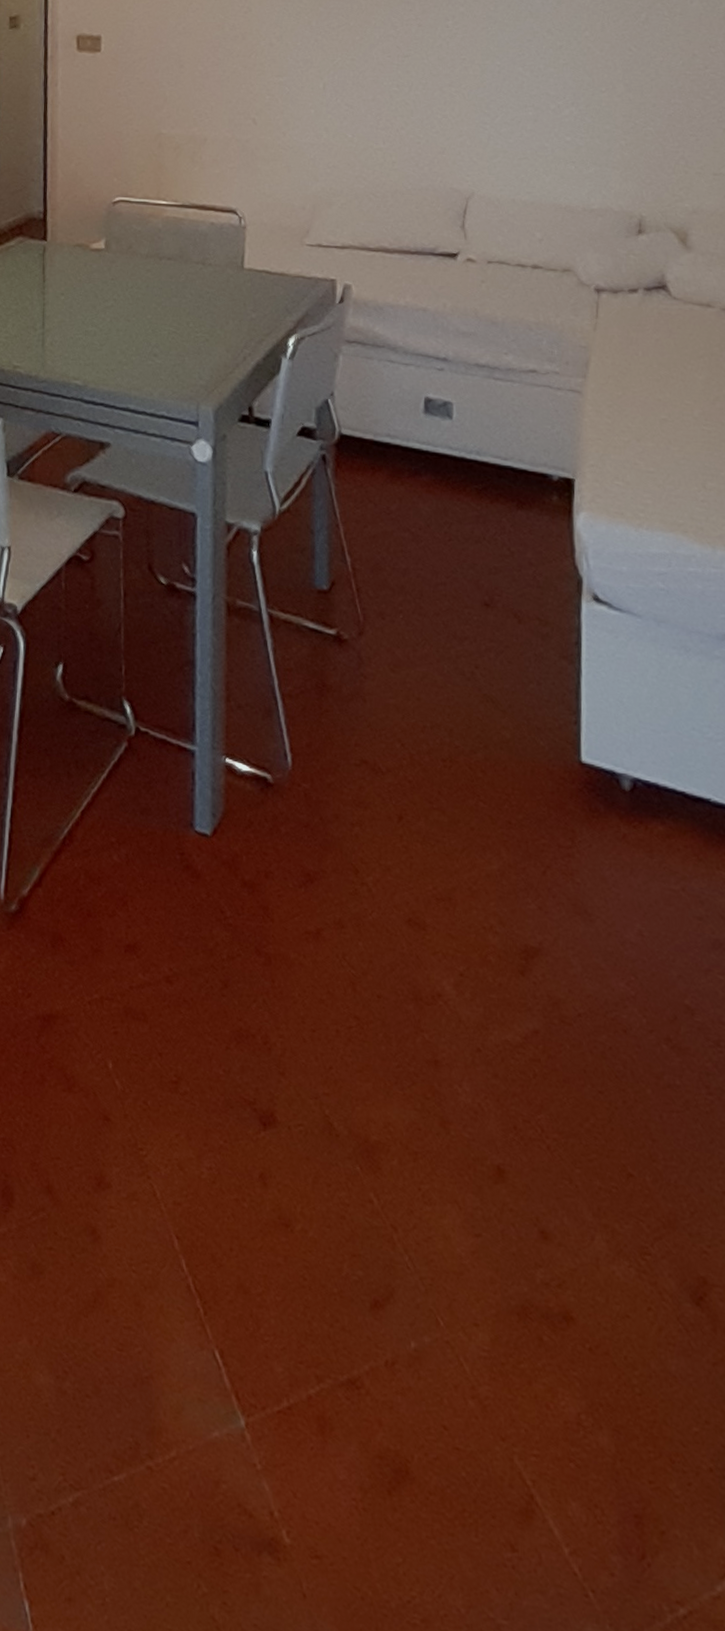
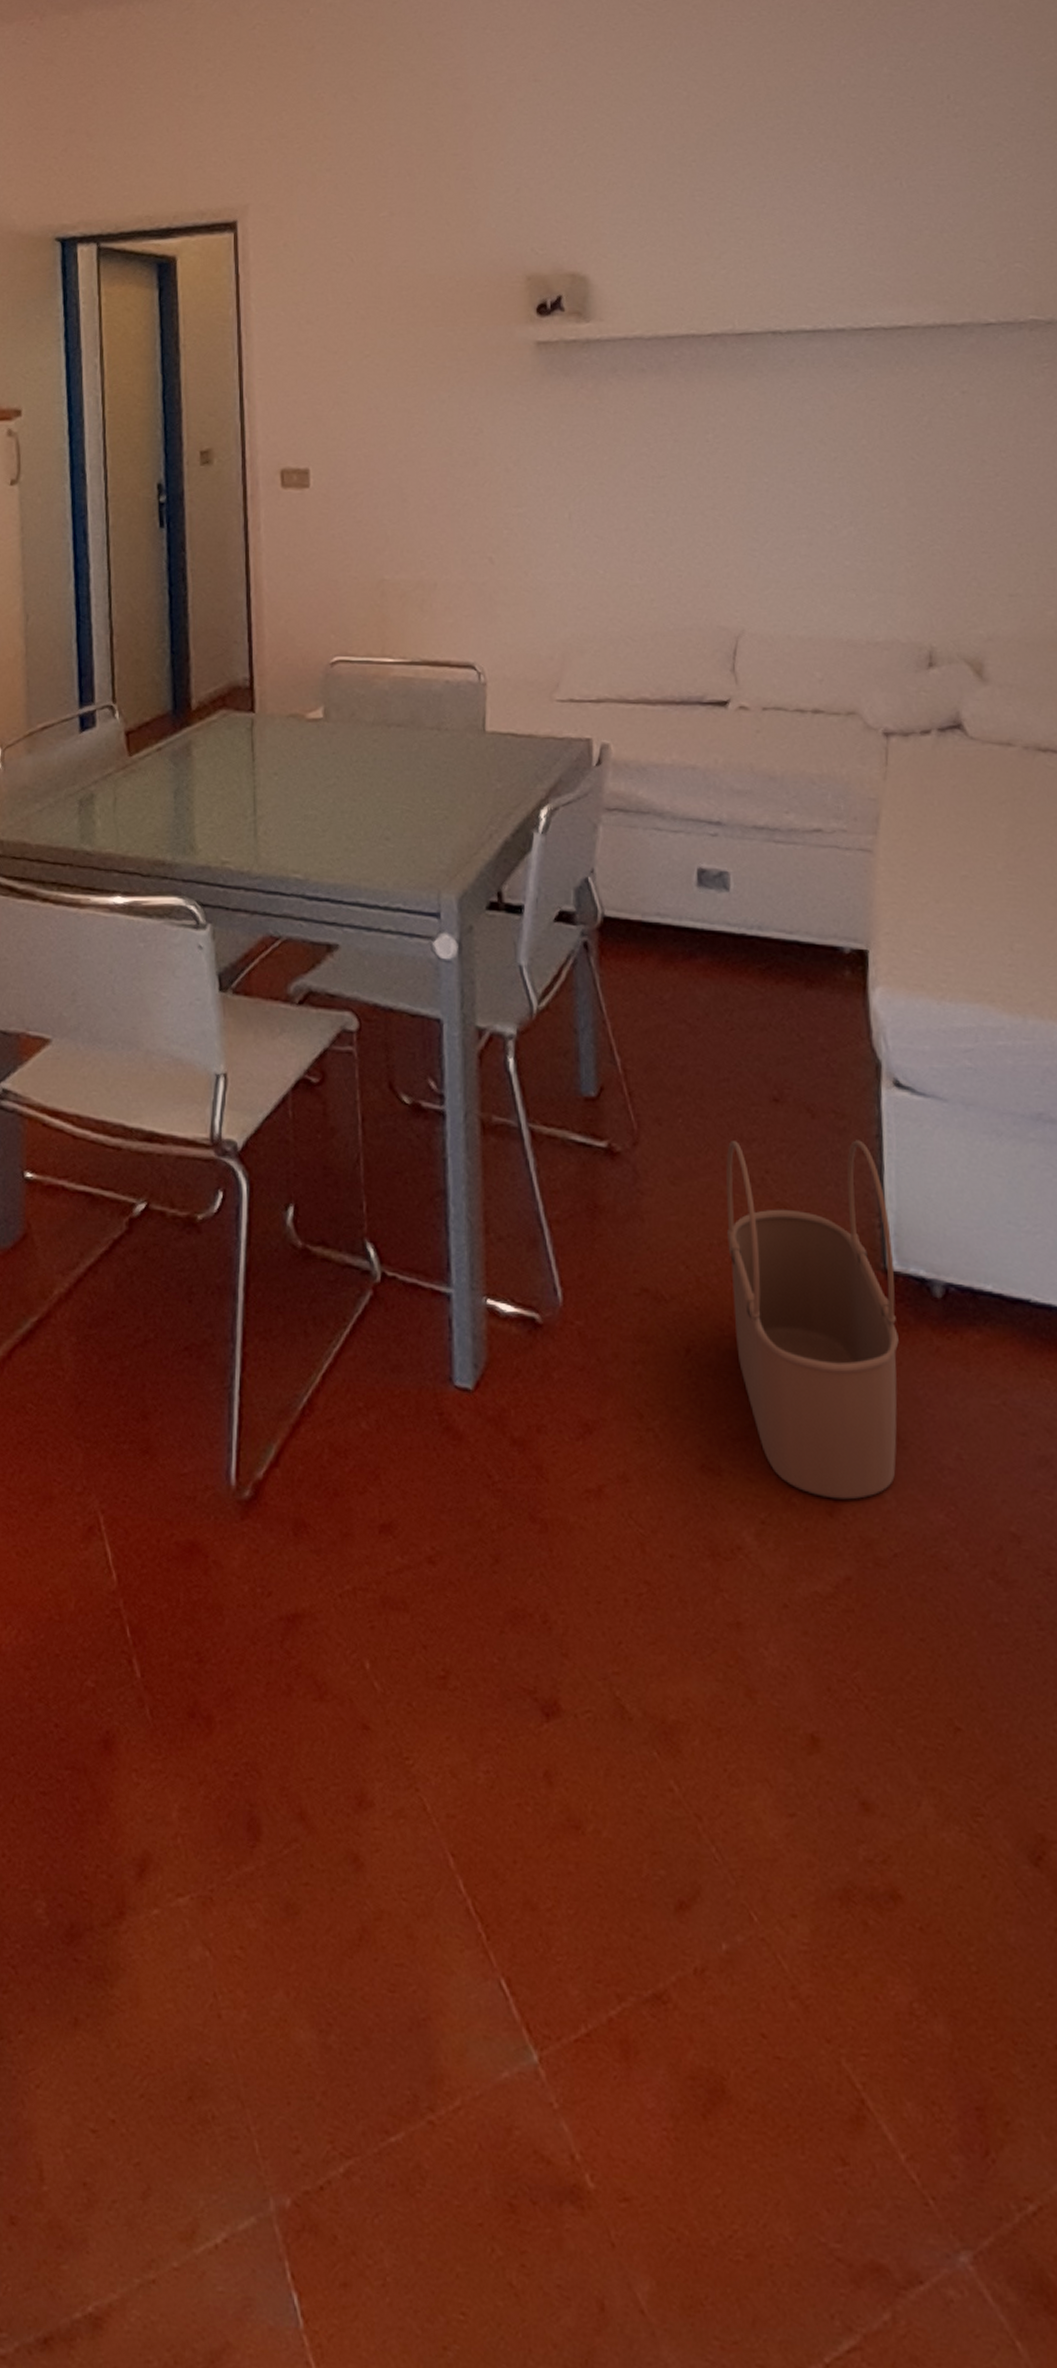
wicker basket: none [438,637,589,962] -> present [726,1140,899,1500]

